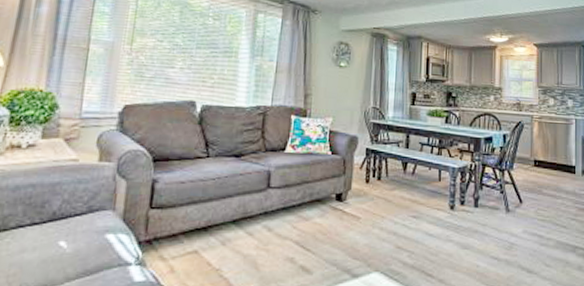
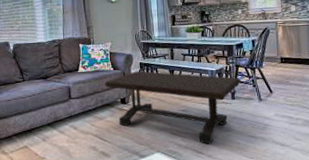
coffee table: none [318,159,486,265] -> present [105,71,241,145]

